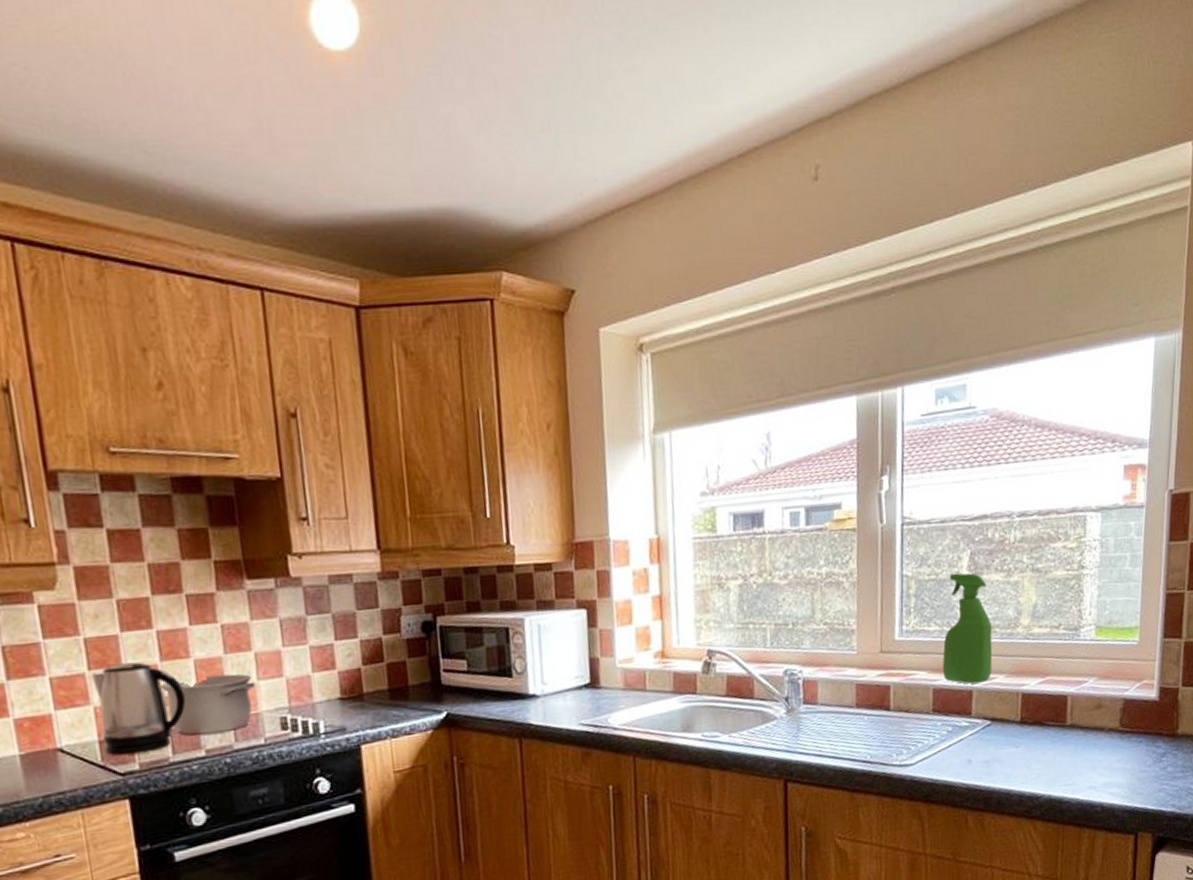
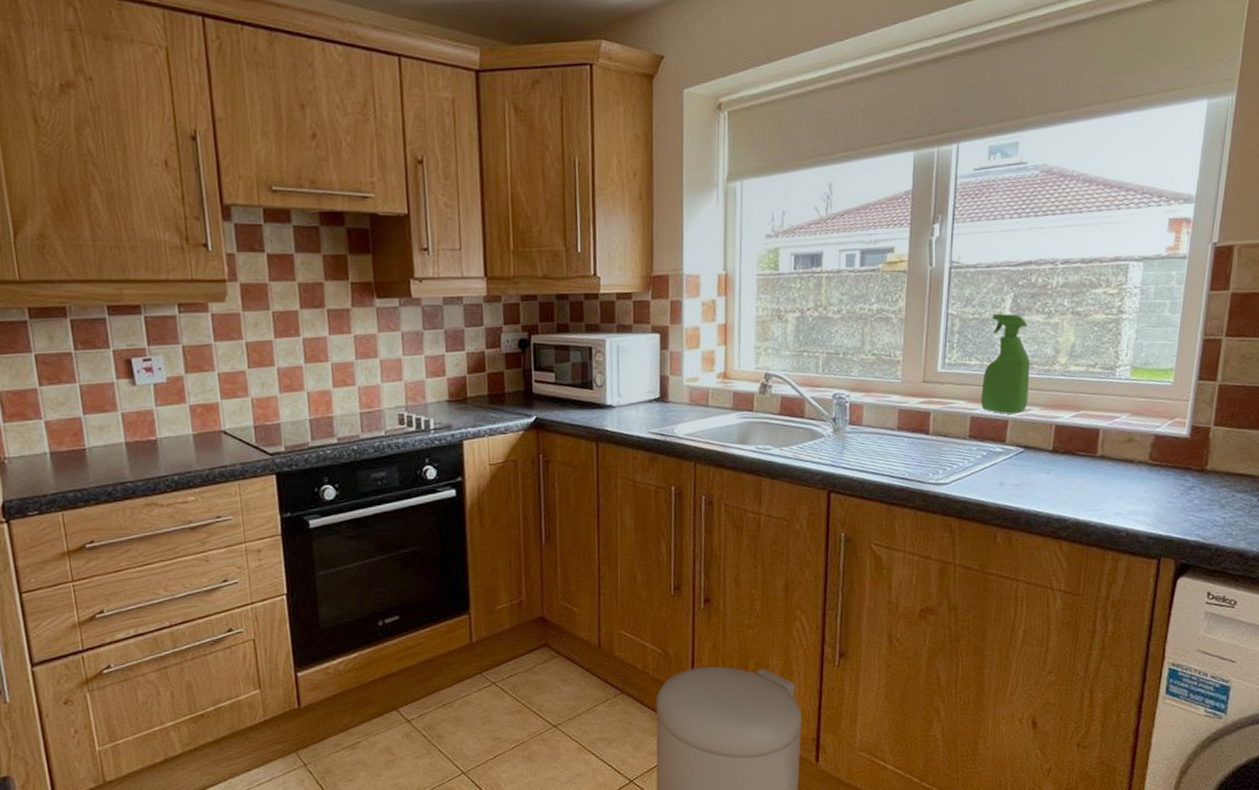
kettle: present [91,661,187,756] -> none [250,363,324,439]
cooking pot: present [161,673,255,736] -> none [304,376,380,426]

